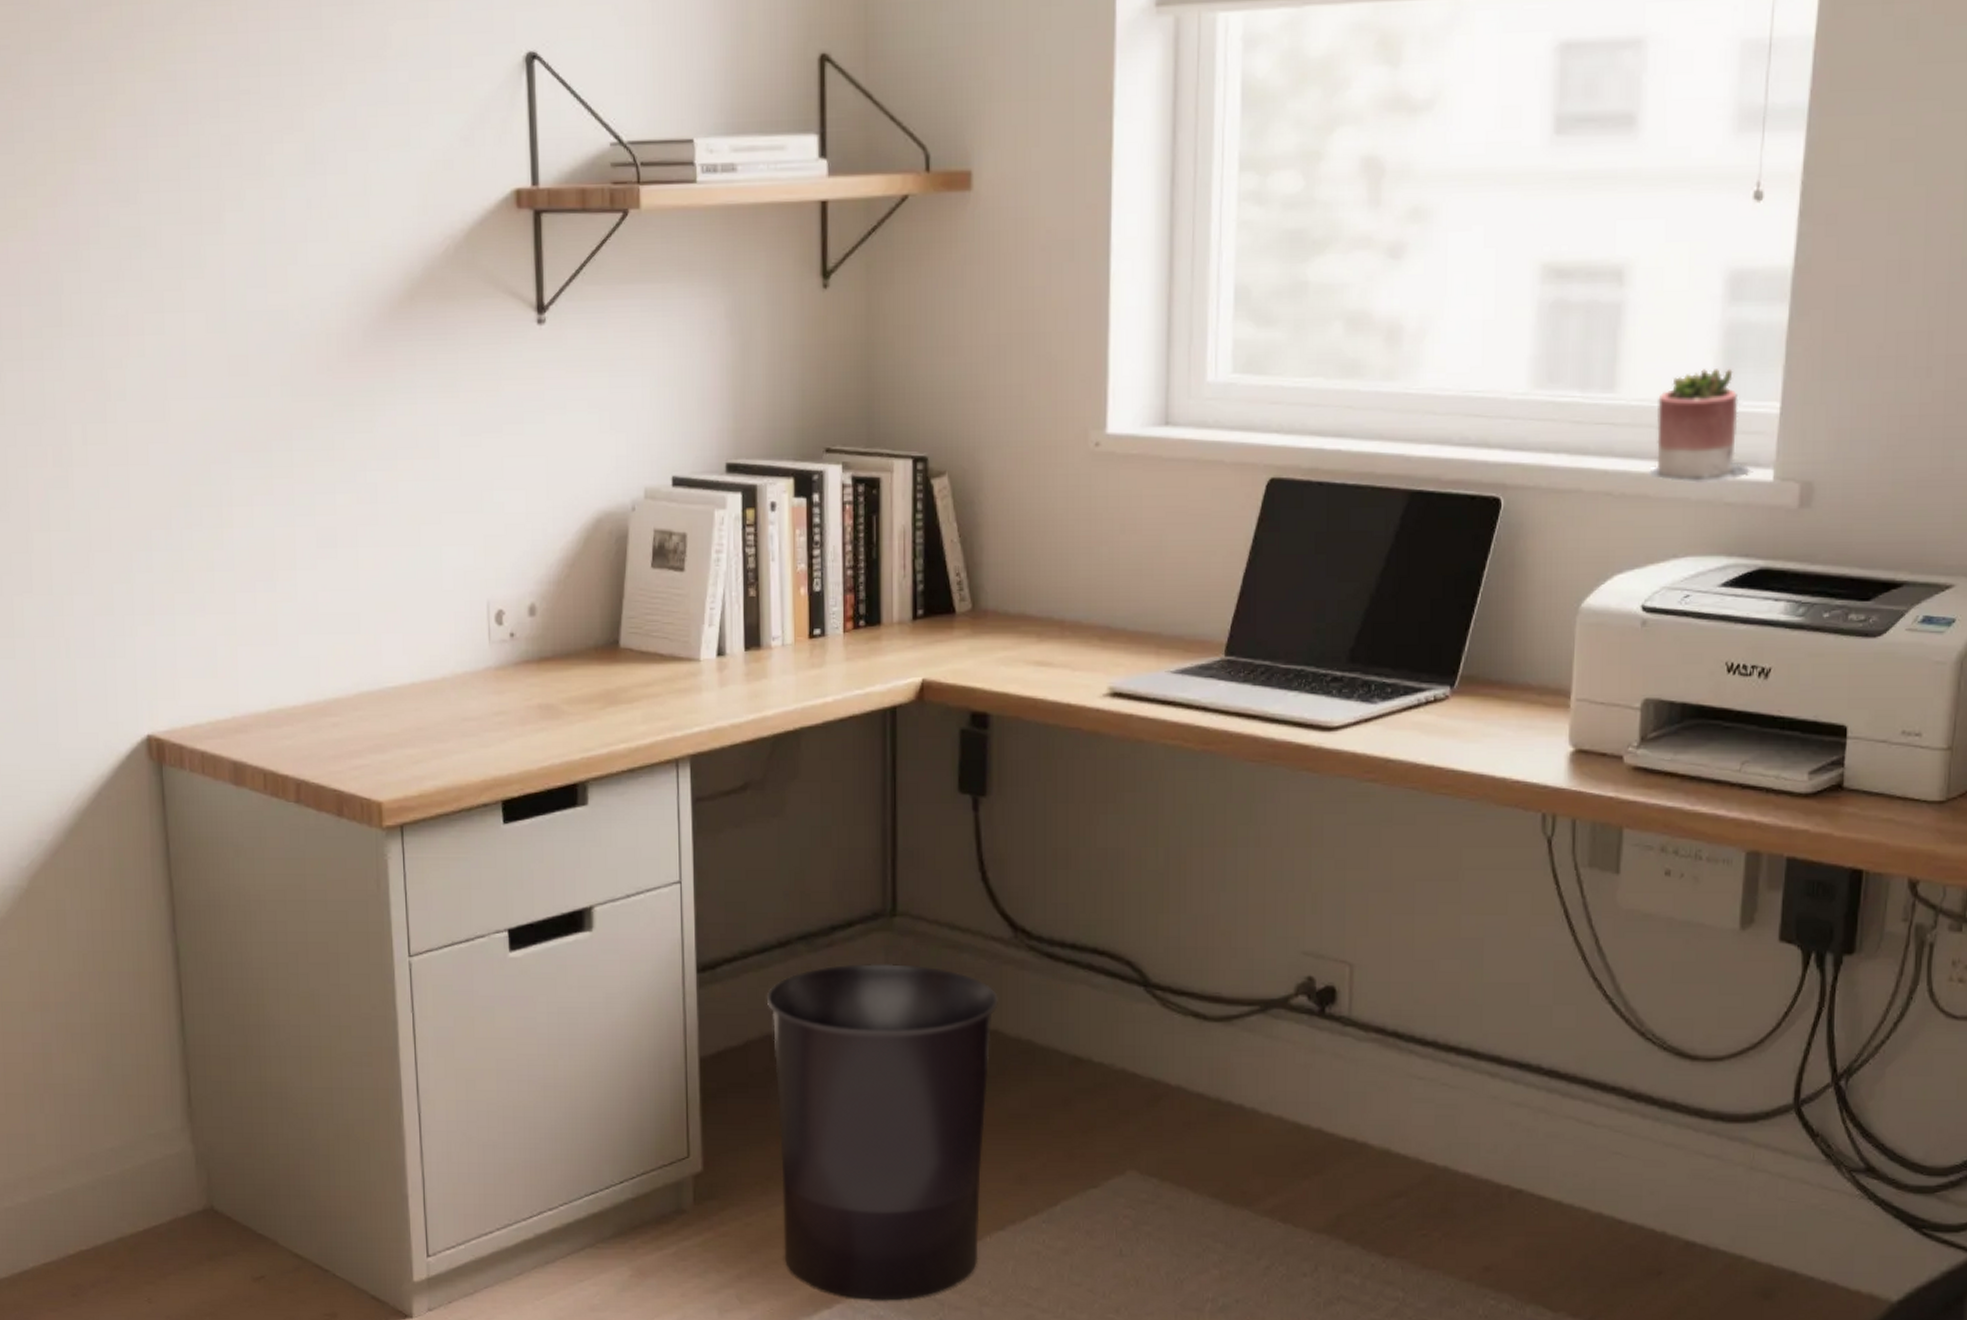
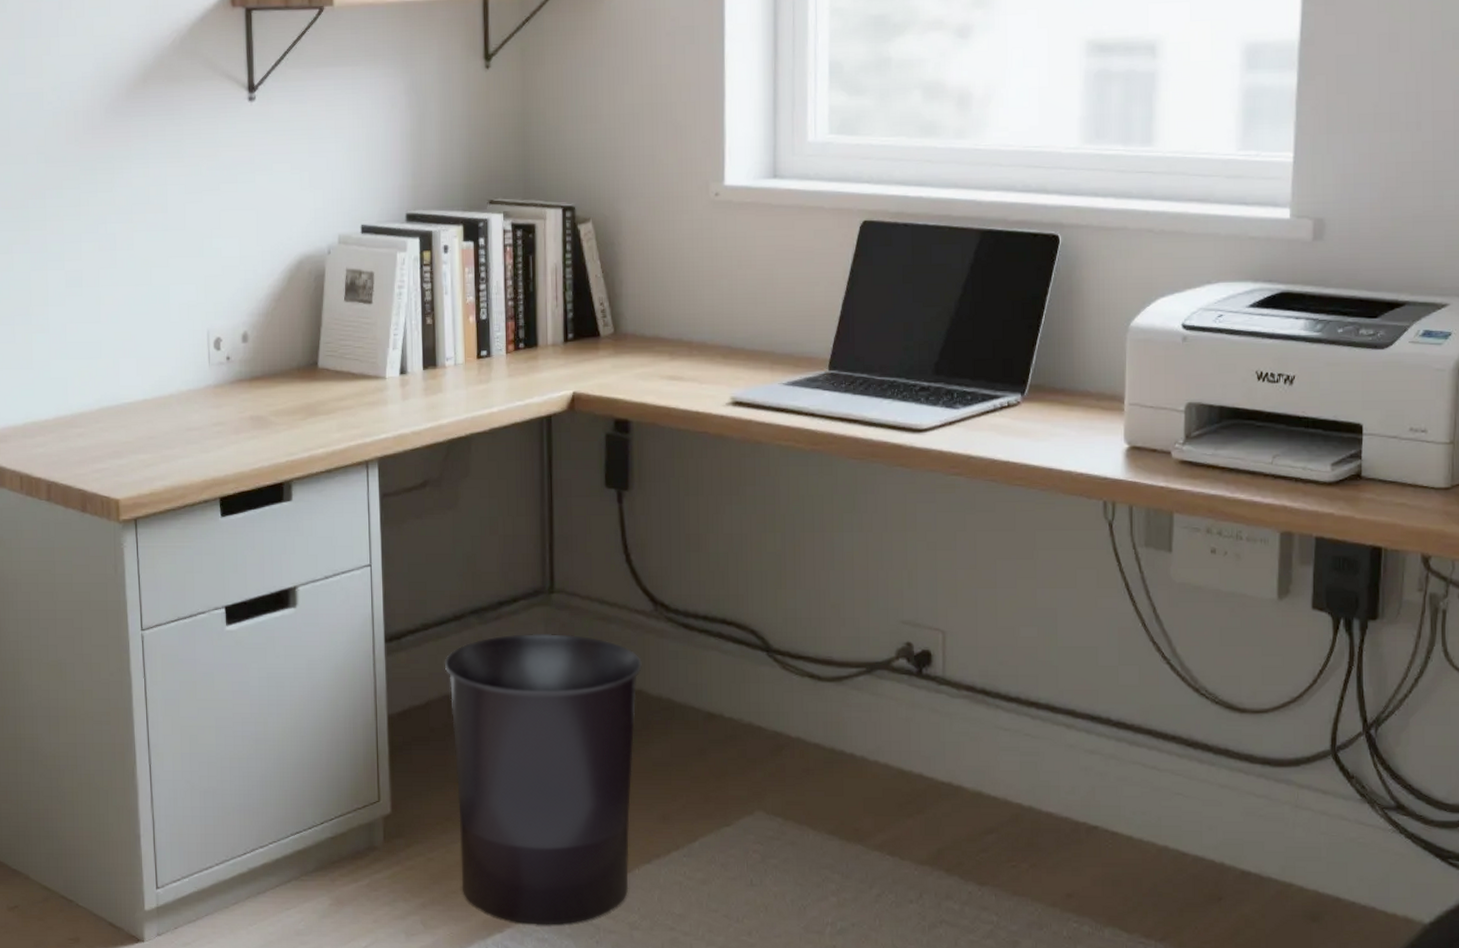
succulent planter: present [1649,368,1750,483] -> none [1184,125,1270,221]

